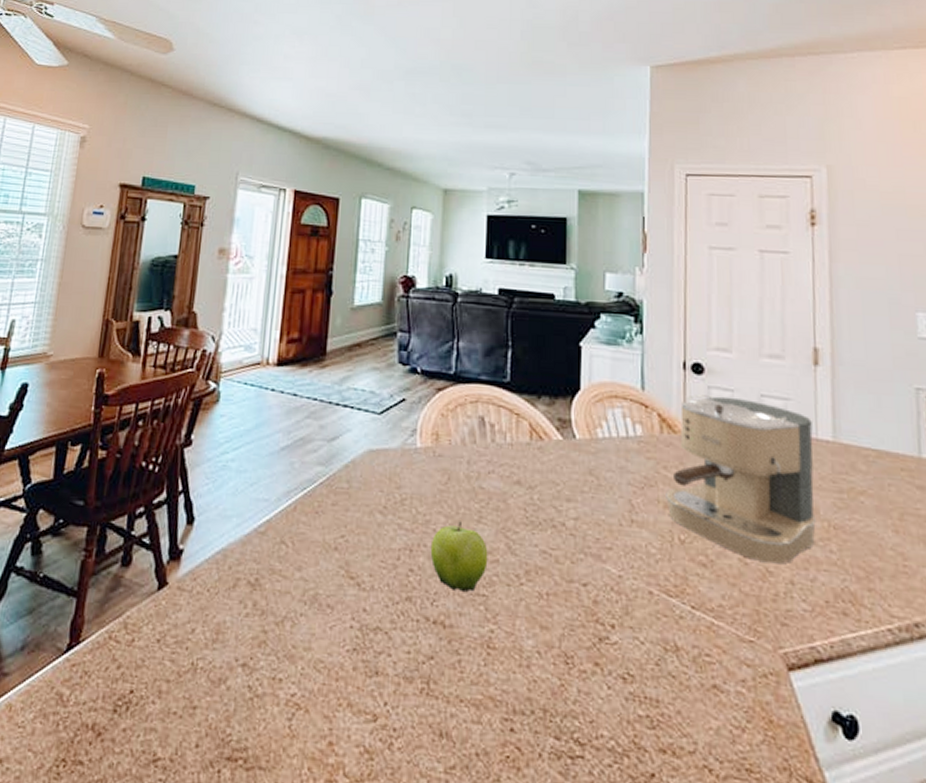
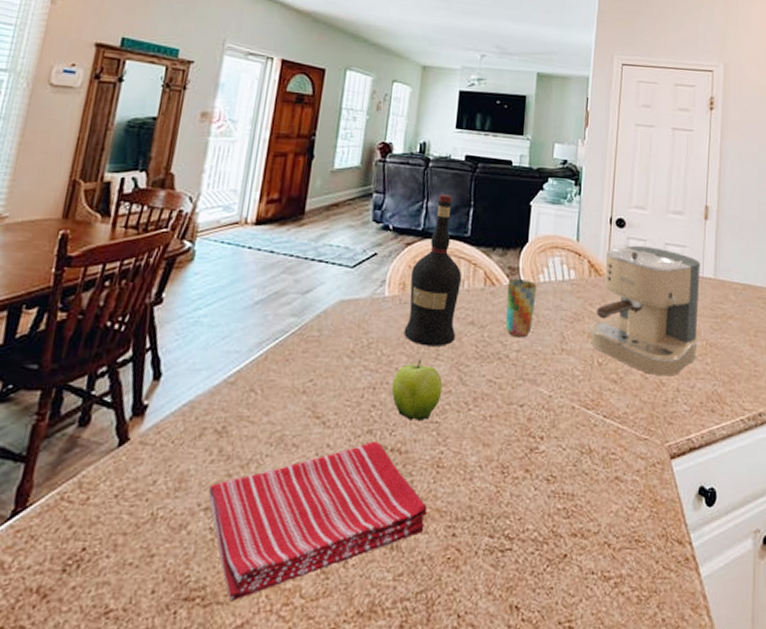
dish towel: none [245,609,479,769] -> present [208,441,427,602]
liquor: none [440,333,503,508] -> present [403,194,462,346]
cup: none [557,433,595,504] -> present [505,279,537,338]

